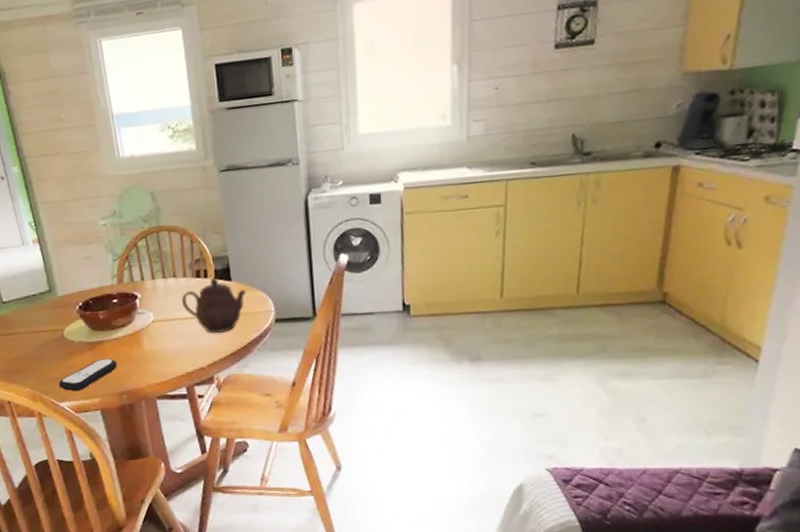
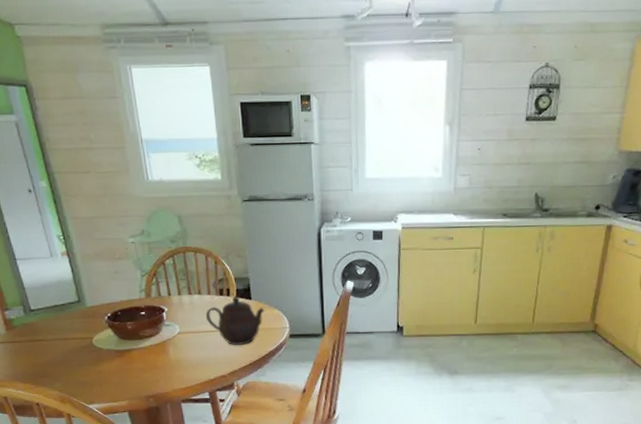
remote control: present [58,358,118,391] -> none [87,365,145,394]

